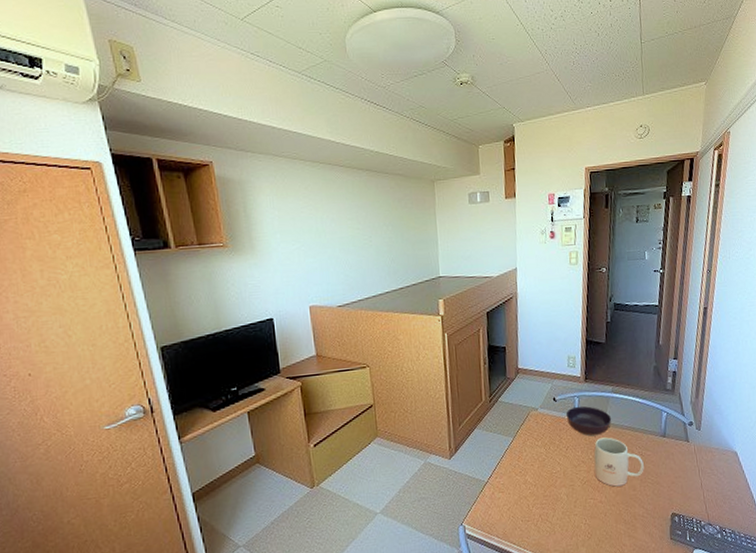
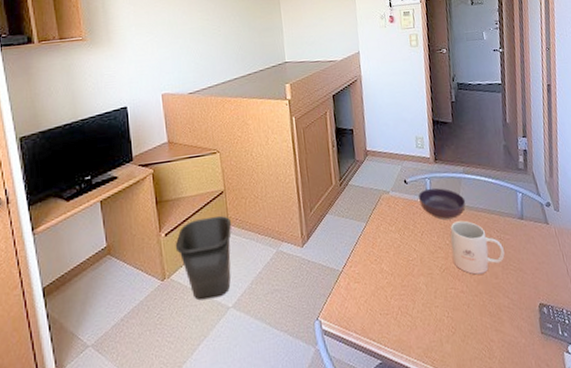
waste bin: none [324,429,381,507] -> present [175,216,232,301]

